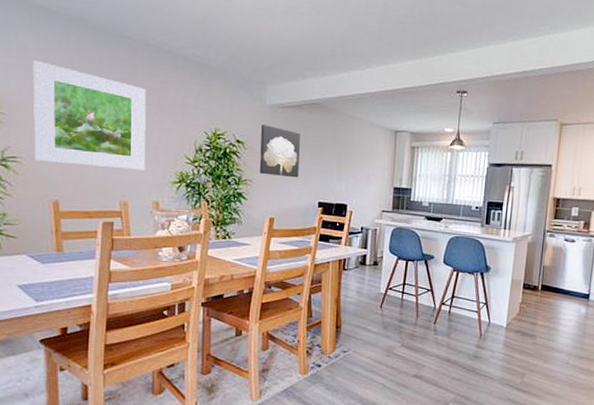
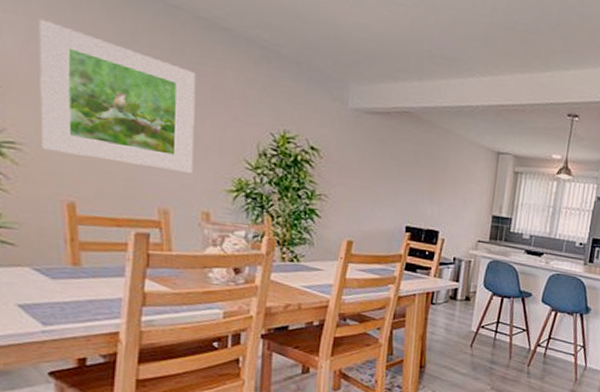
wall art: present [260,125,300,178] -> none [338,131,388,197]

